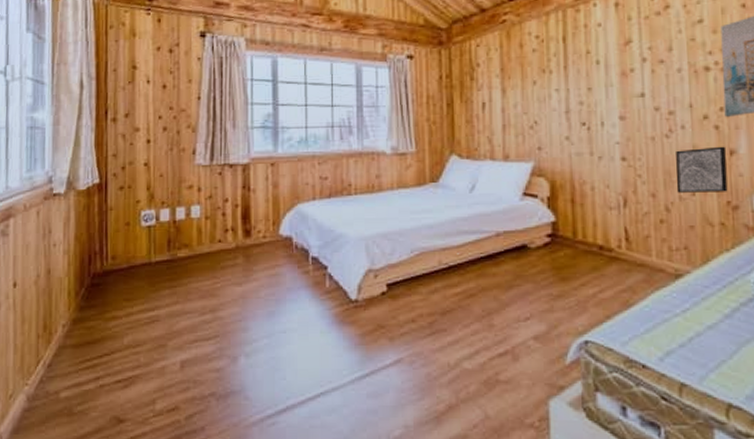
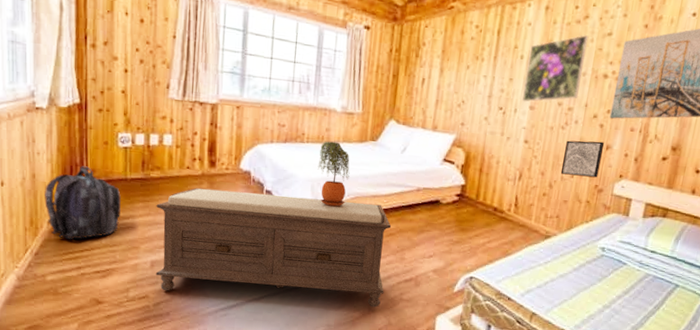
backpack: none [60,253,145,344] -> present [45,166,121,240]
bench: none [185,259,473,398] -> present [155,187,392,308]
potted plant: none [370,189,410,268] -> present [317,141,350,207]
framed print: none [606,27,679,113] -> present [522,35,589,102]

